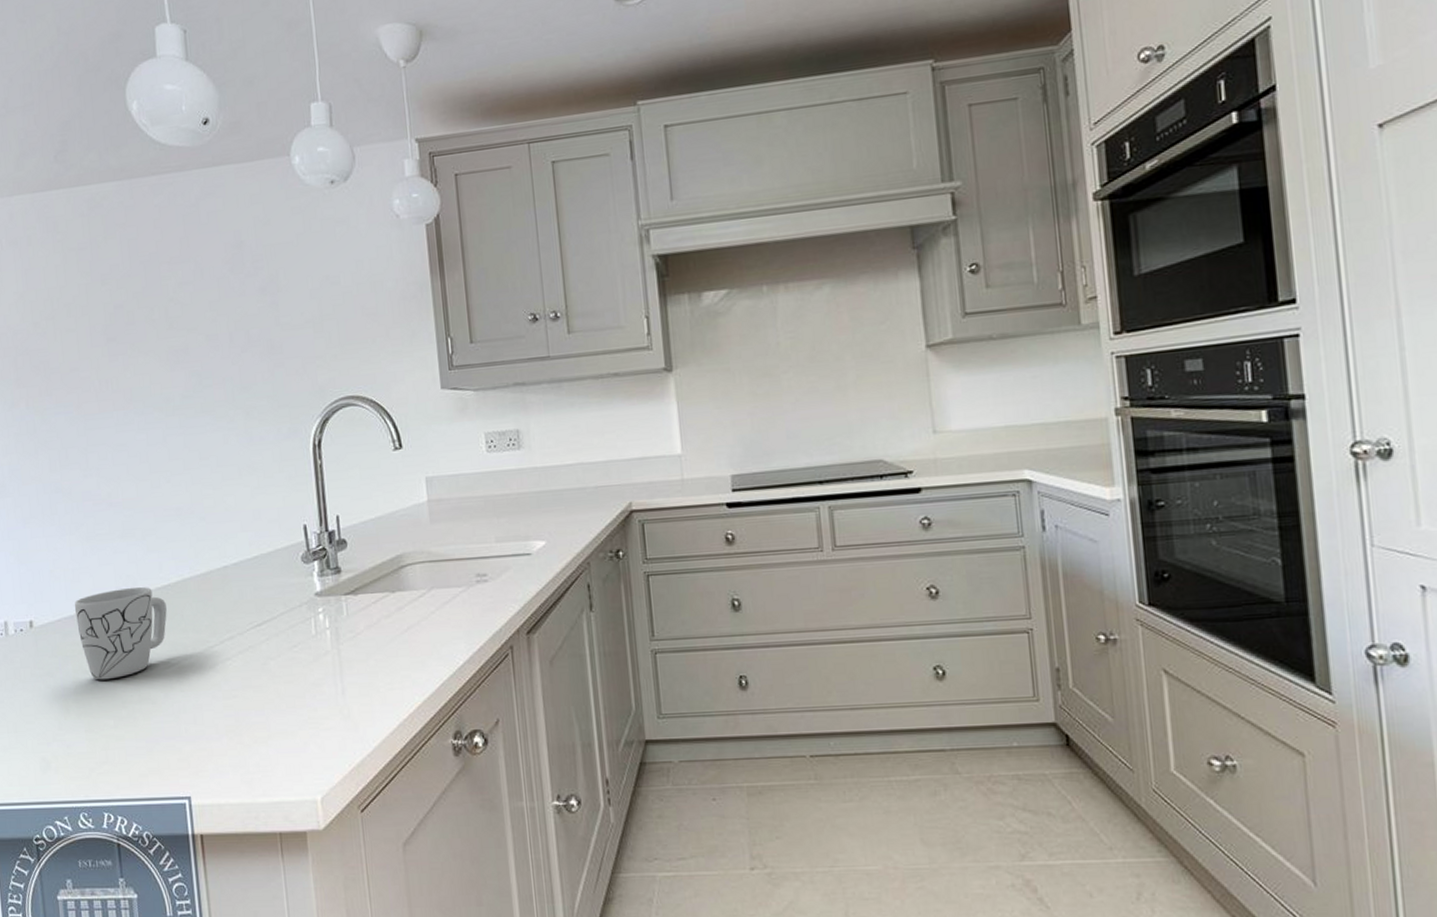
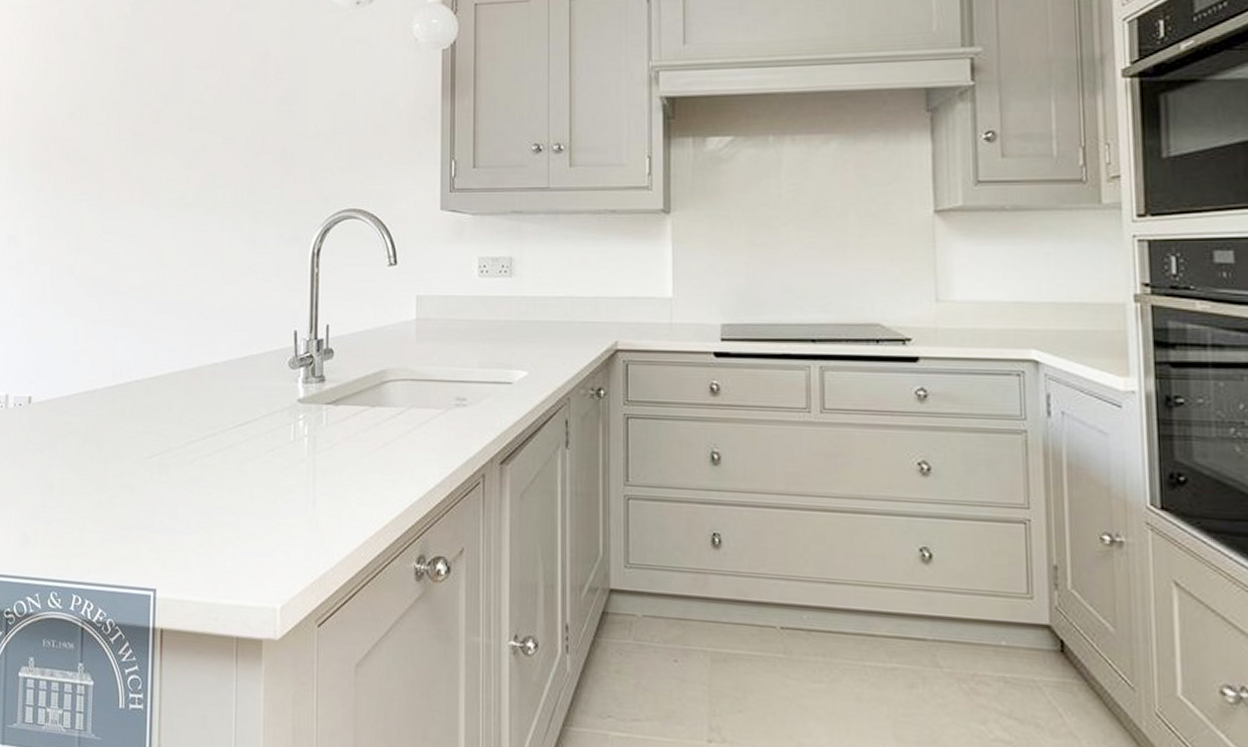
mug: present [74,587,167,680] -> none [71,375,156,463]

